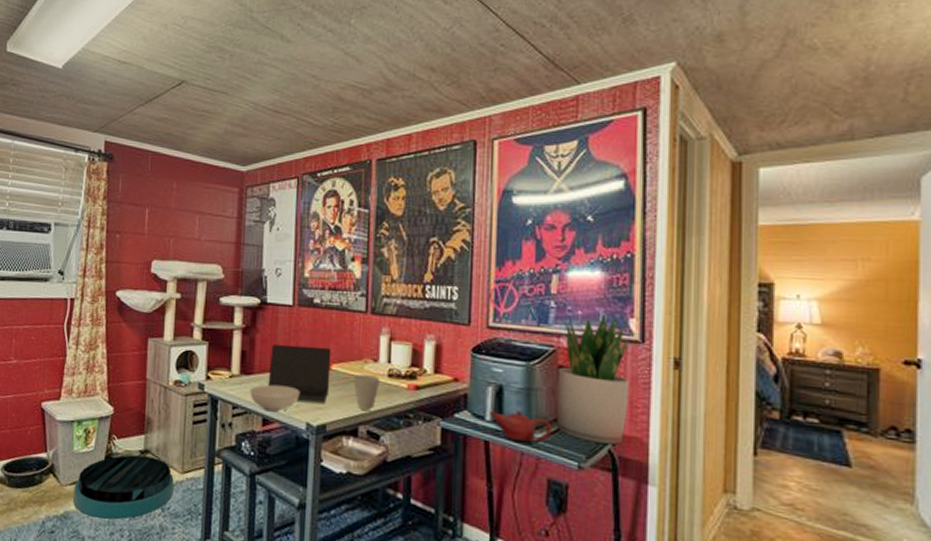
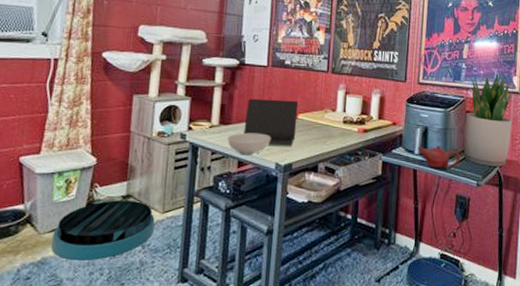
mug: present [353,374,380,410] -> none [315,121,337,150]

